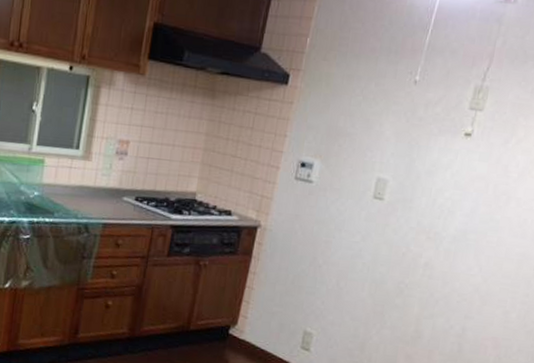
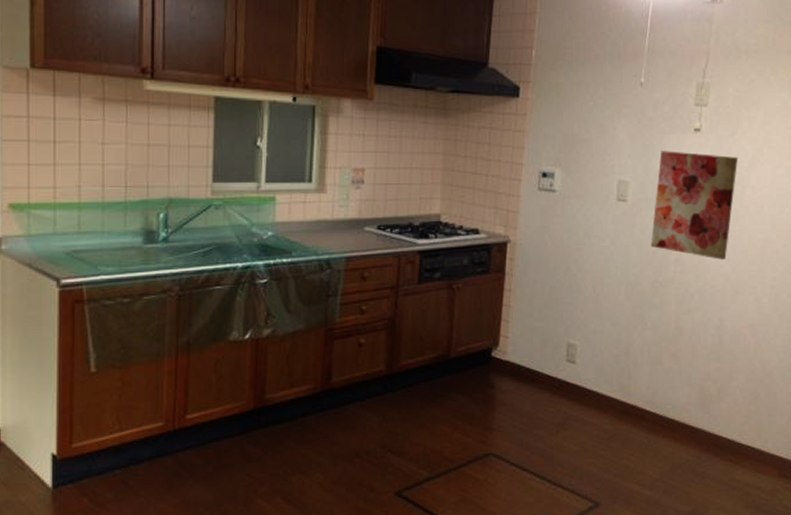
wall art: none [402,152,507,270] -> present [651,151,737,260]

